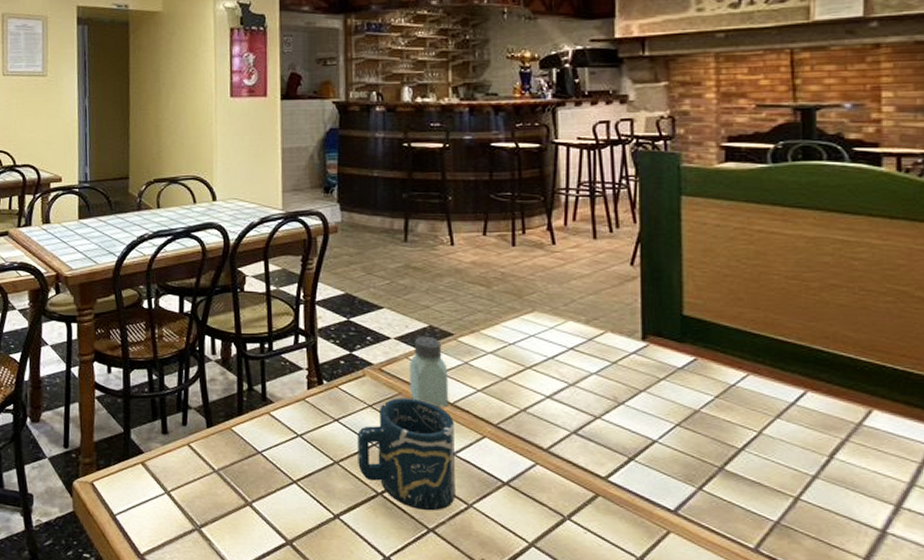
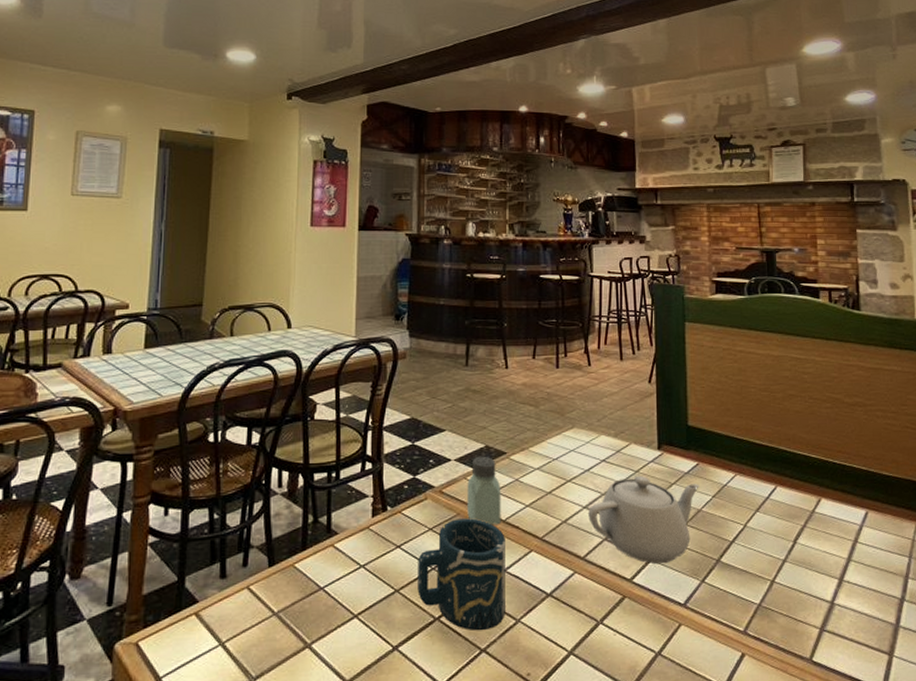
teapot: none [551,367,697,464] -> present [587,475,699,564]

